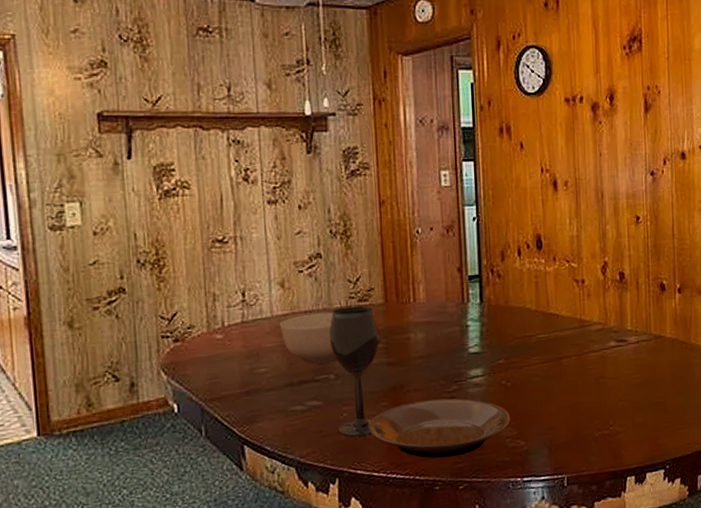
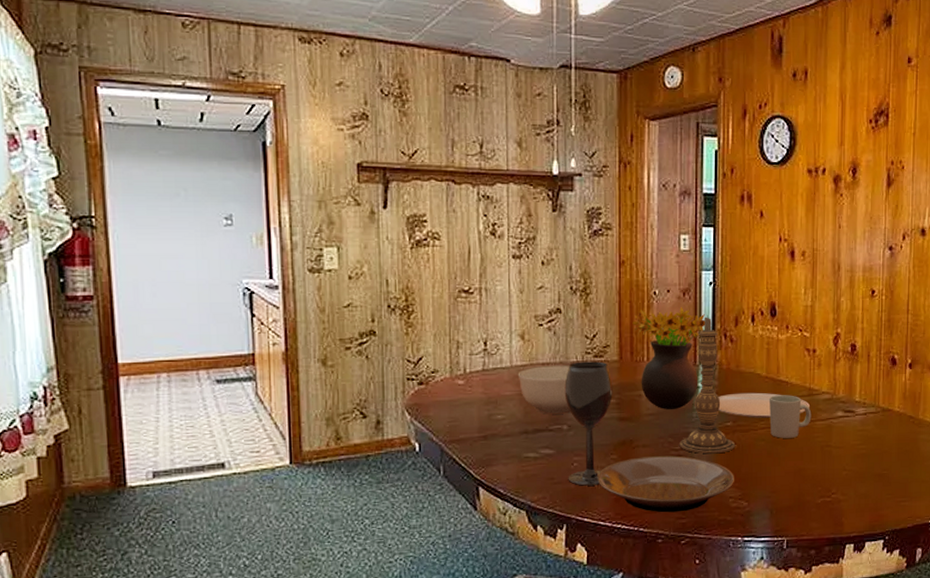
flower arrangement: none [396,243,472,351] -> present [632,306,706,409]
candlestick: none [451,251,509,395] -> present [679,315,736,454]
plate: none [489,327,582,354] -> present [718,392,810,418]
mug: none [540,327,584,373] -> present [768,395,812,438]

